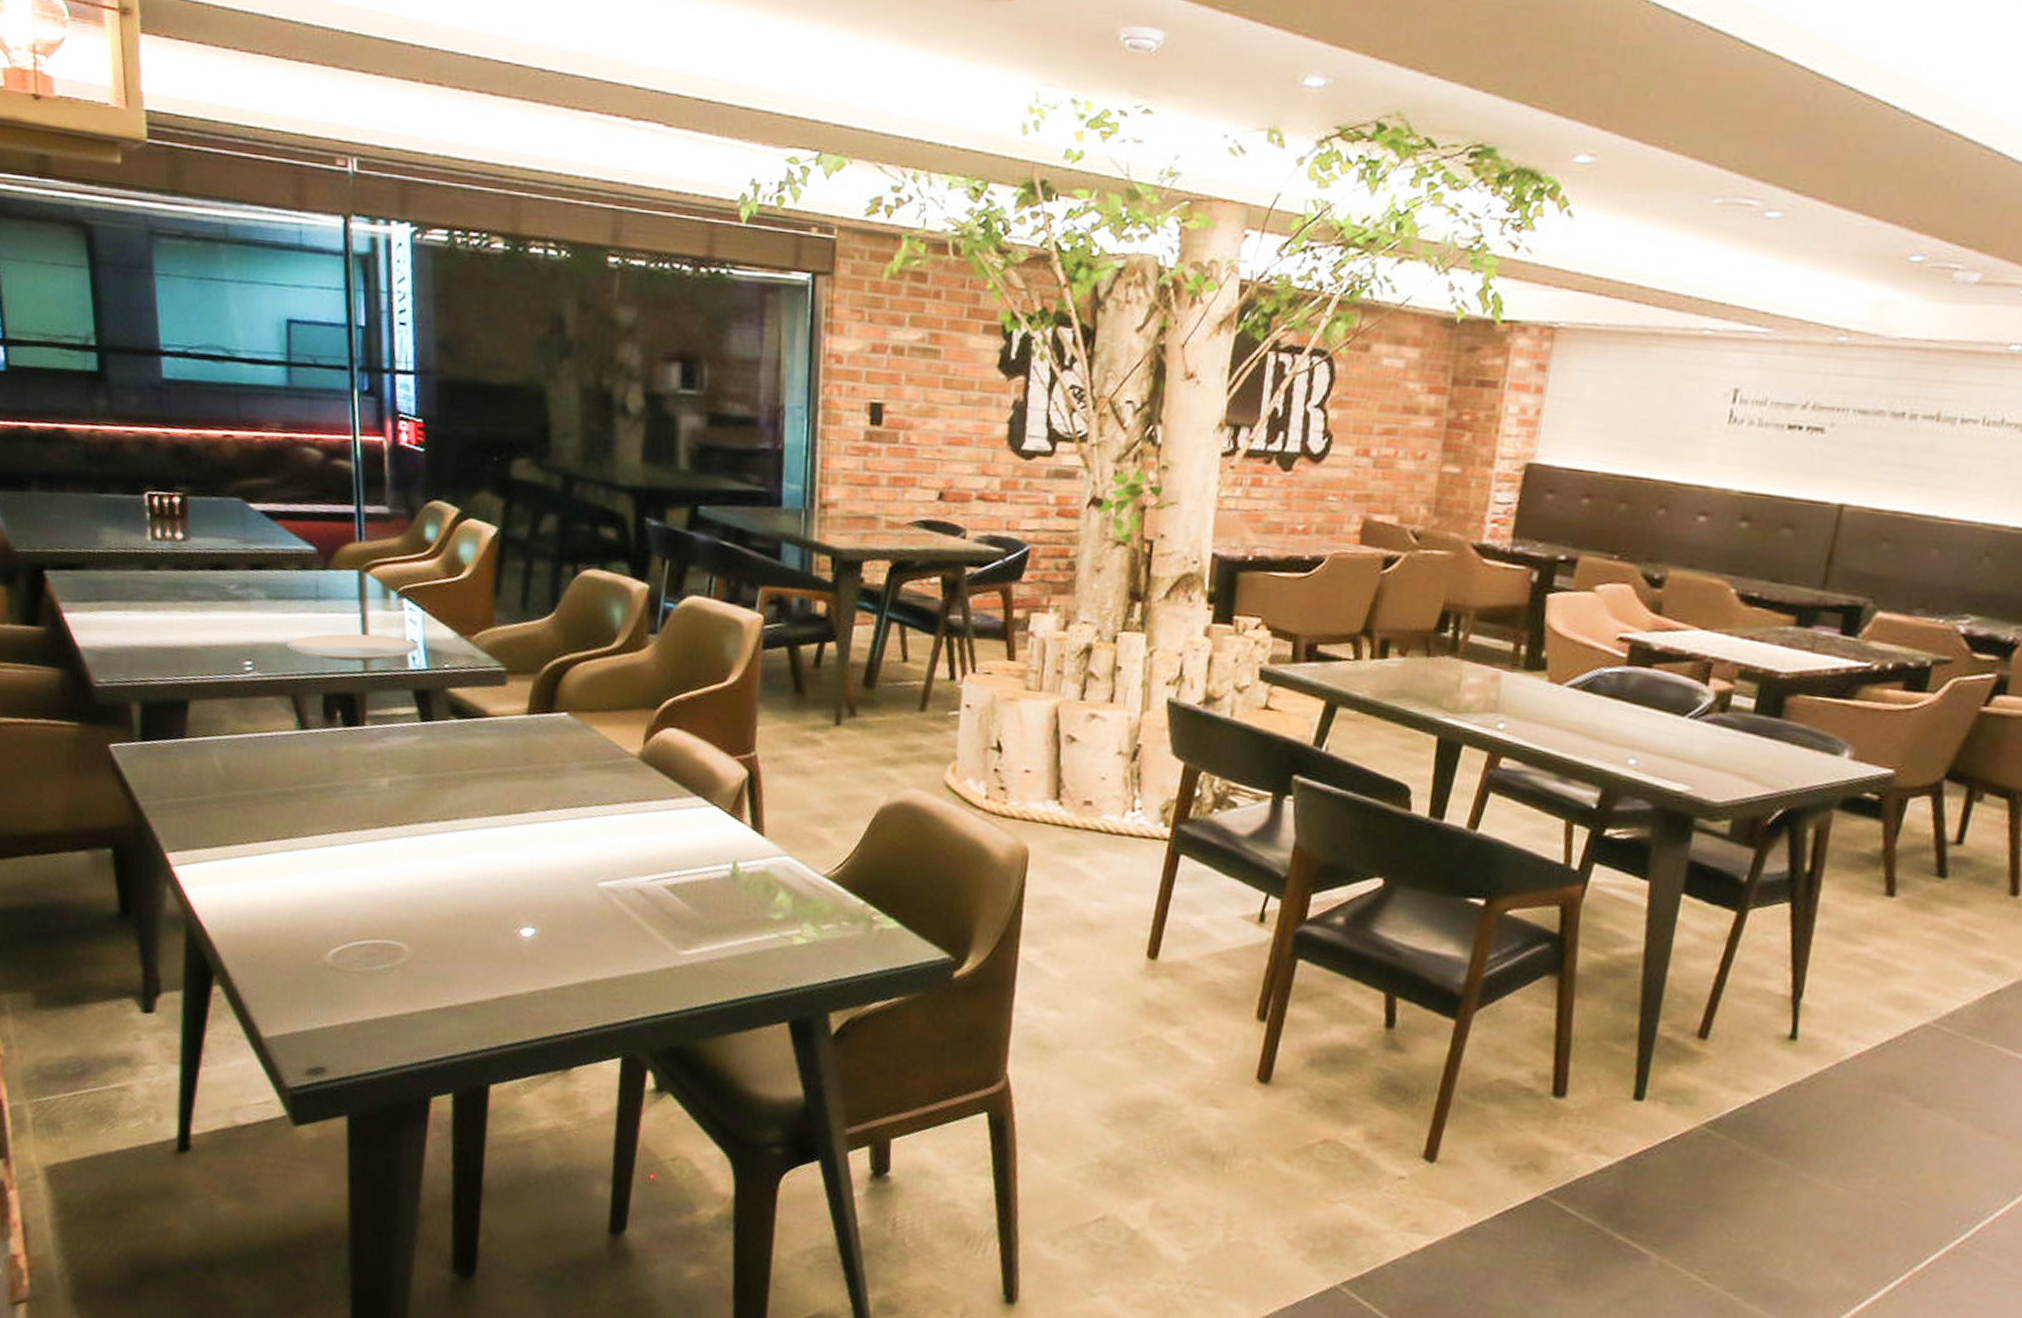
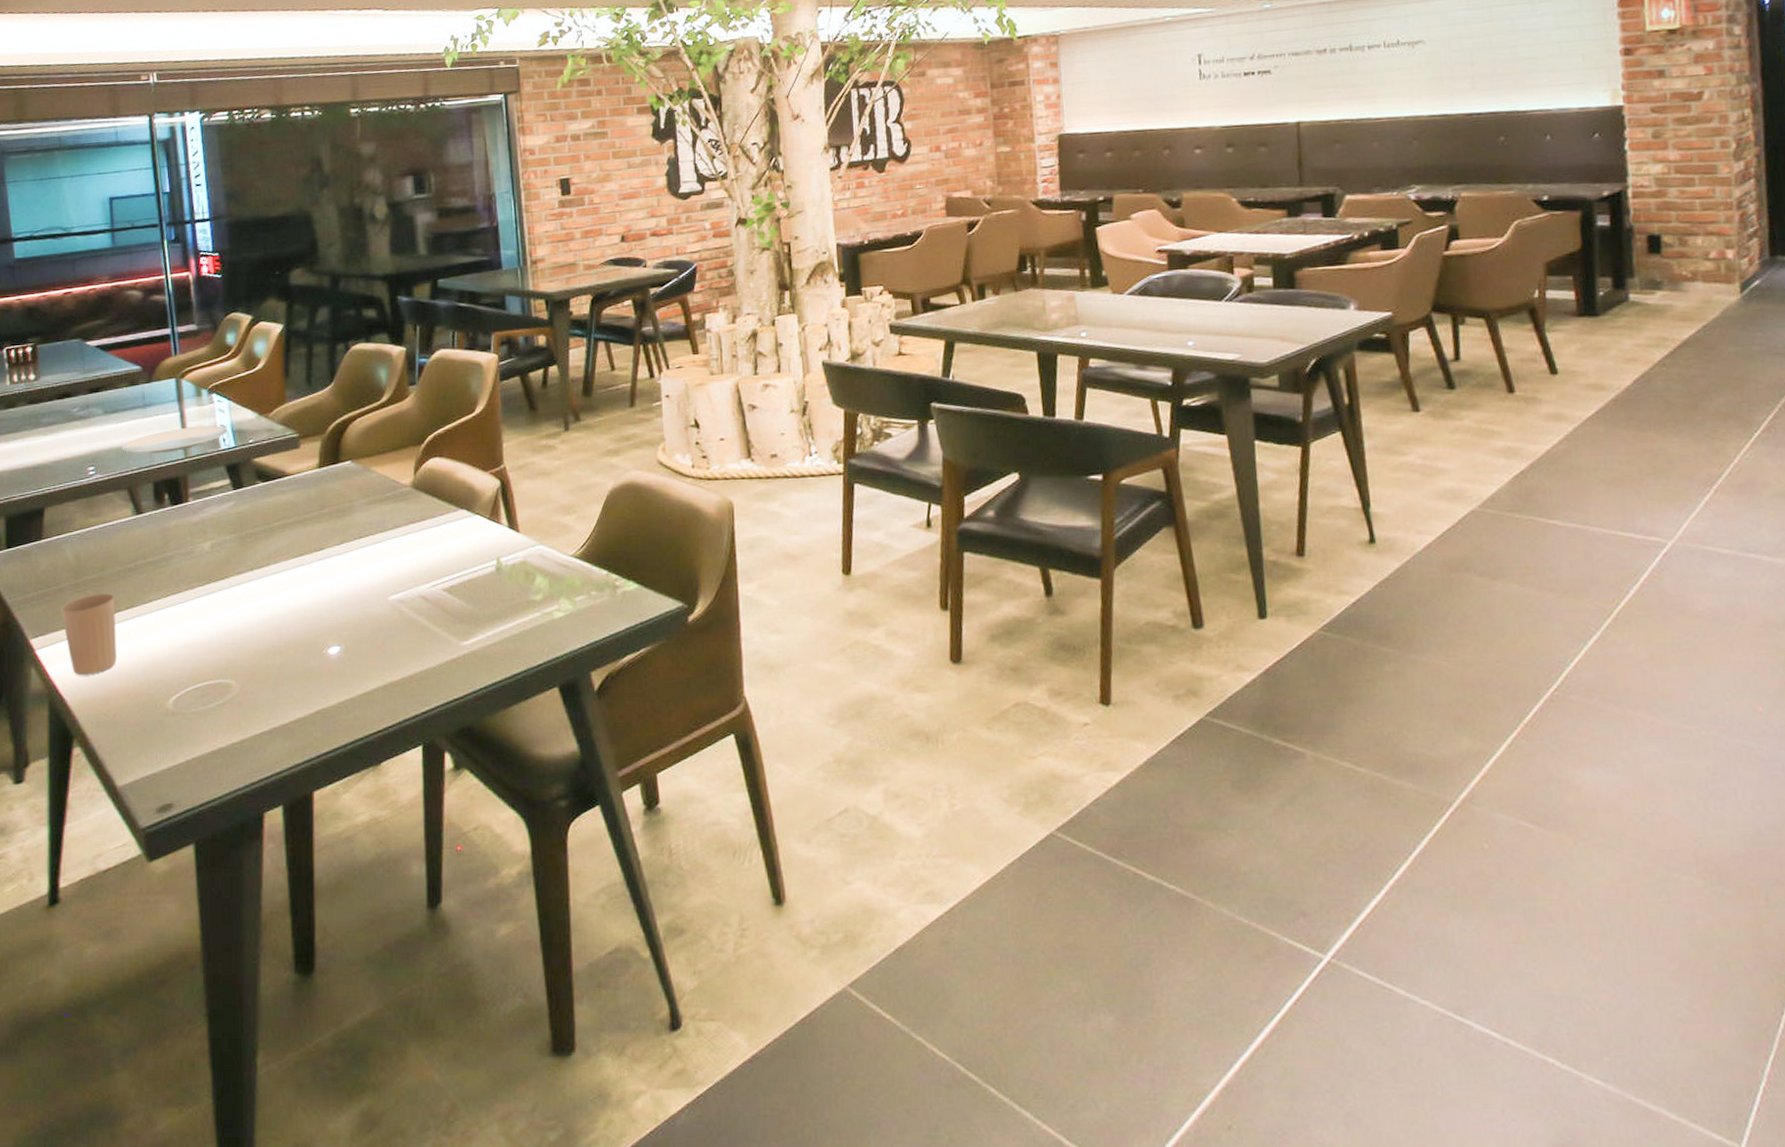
cup: none [204,814,270,907] -> present [61,592,117,675]

